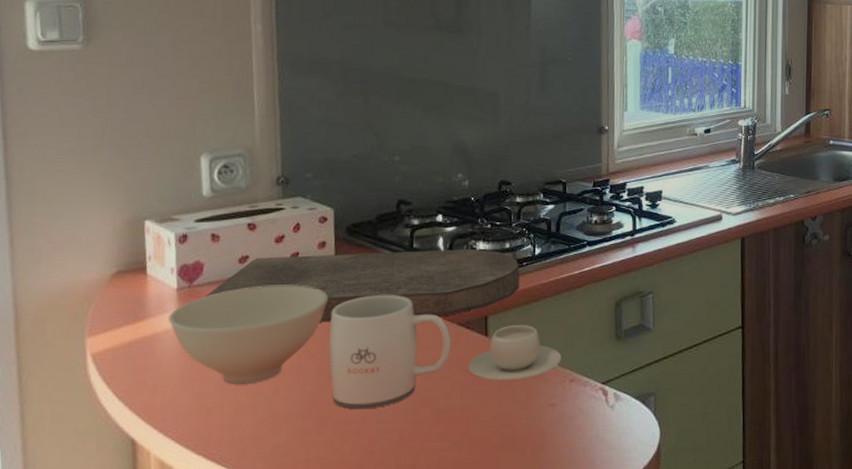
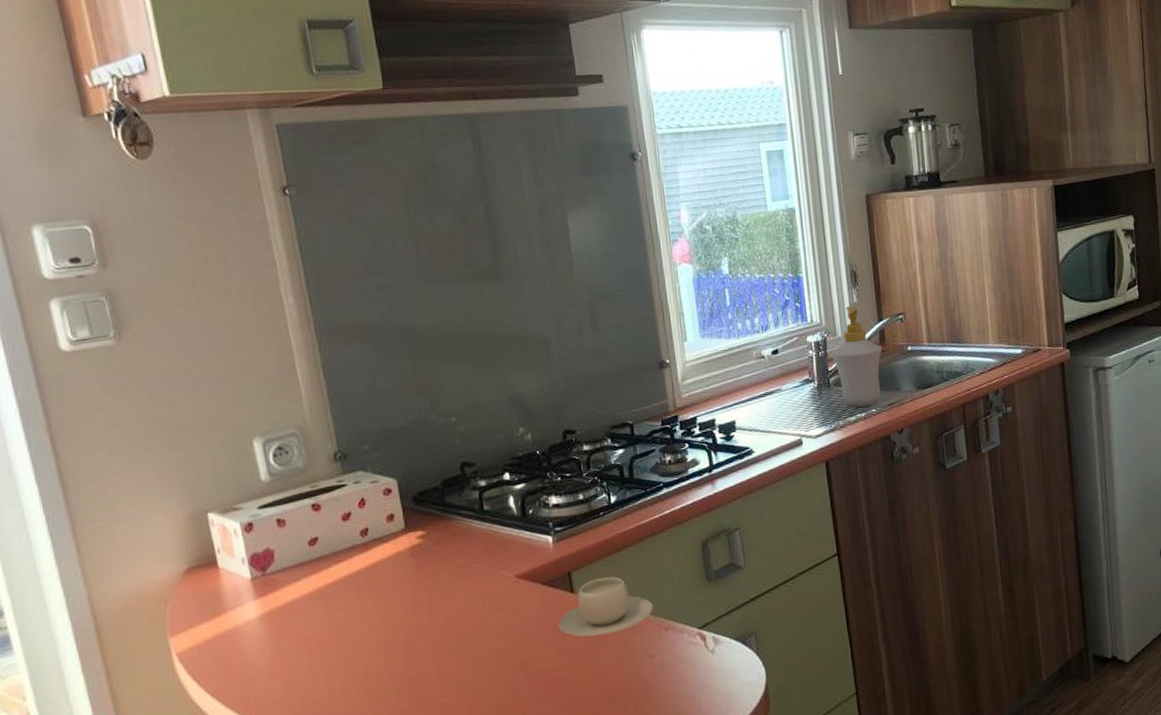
bowl: present [167,285,328,384] -> none [246,561,405,669]
cutting board: present [204,249,520,321] -> none [279,504,599,596]
mug: present [328,295,451,410] -> none [410,560,538,682]
soap bottle: none [758,97,806,192] -> present [831,305,882,408]

